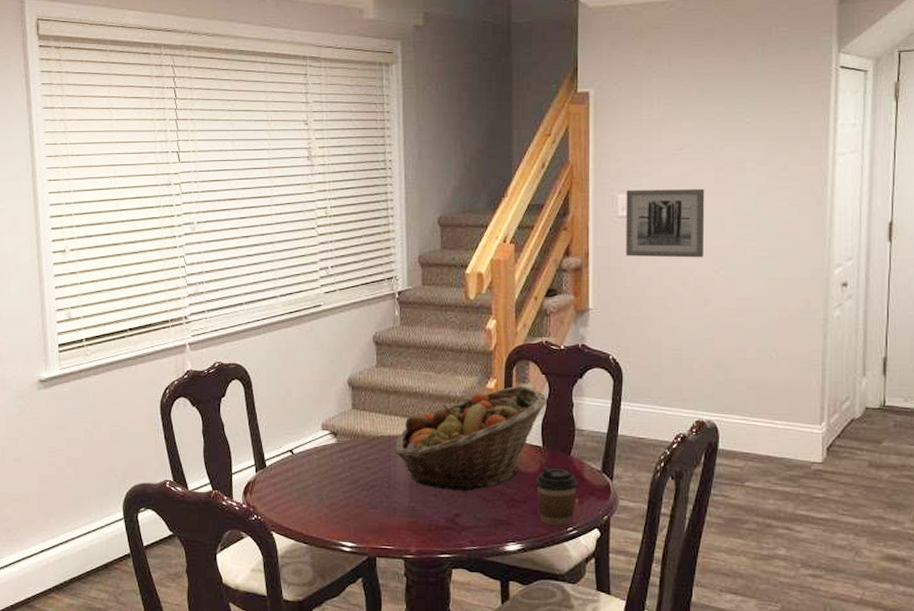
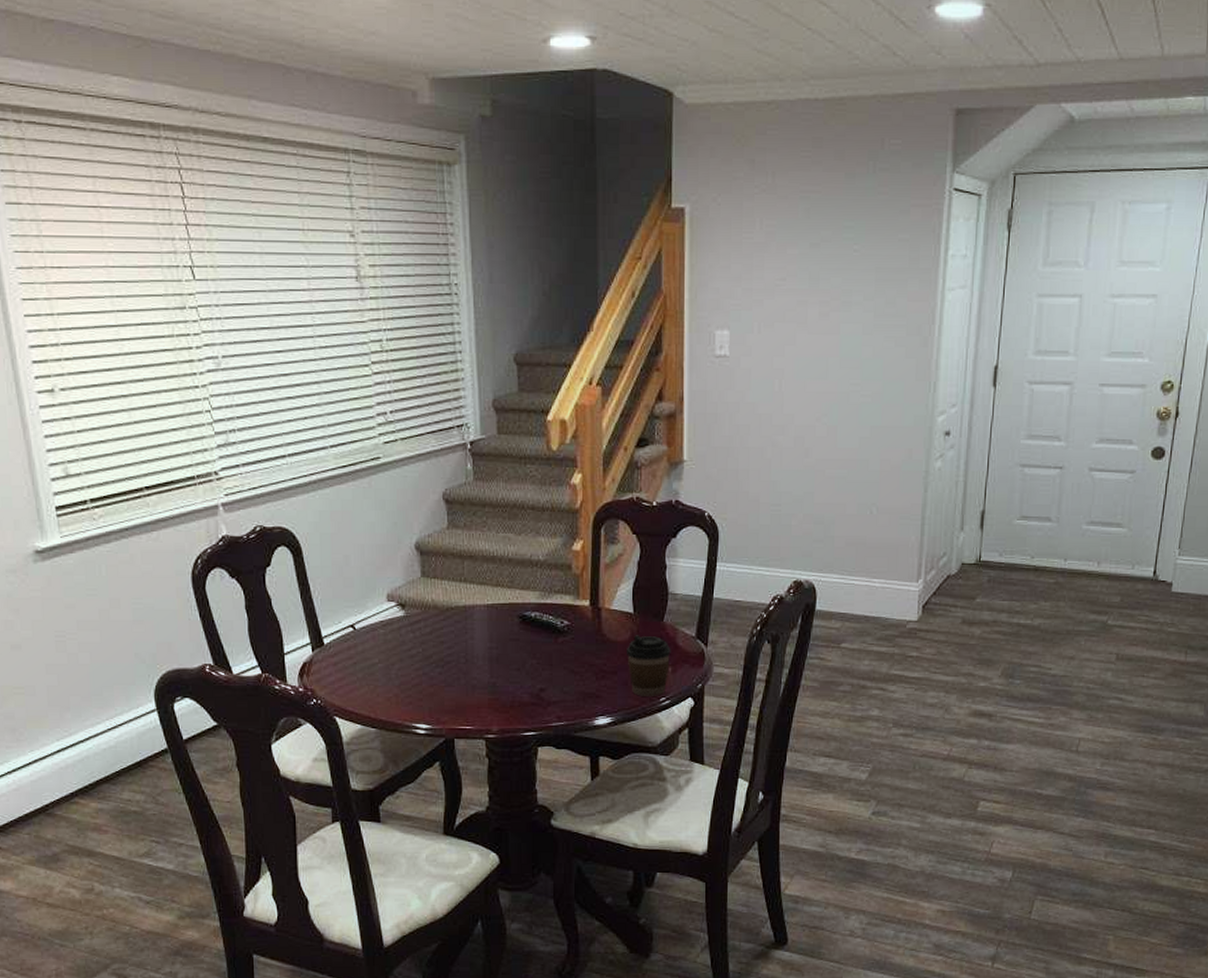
fruit basket: present [395,385,548,492] -> none [472,547,639,664]
wall art: present [626,189,705,258] -> none [723,325,809,404]

